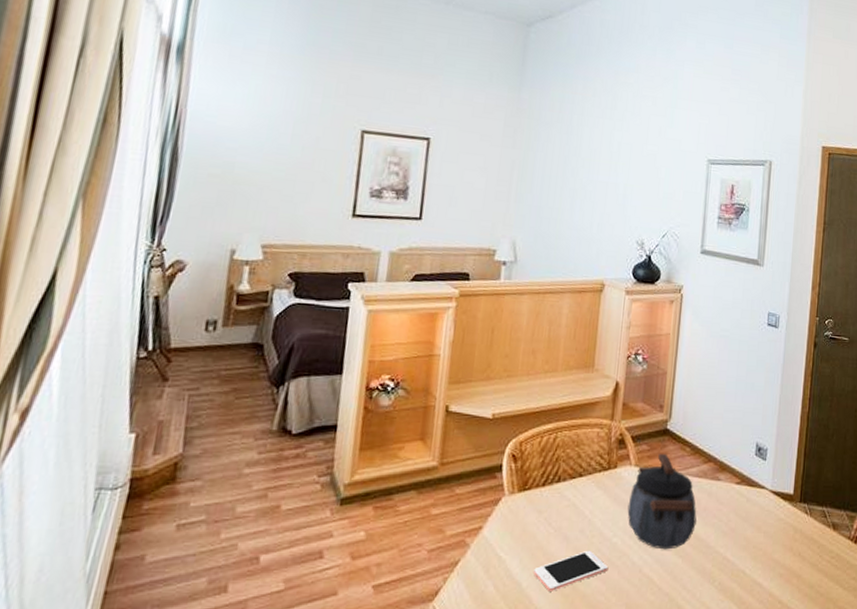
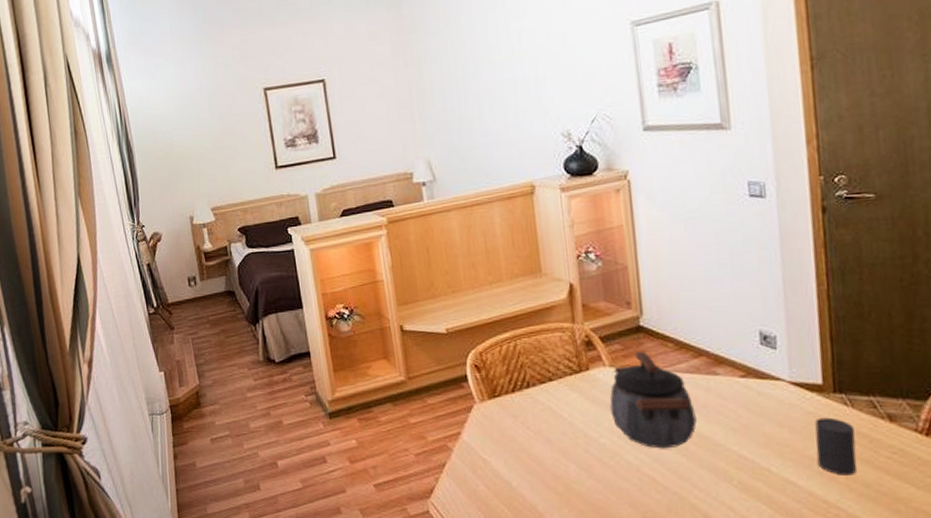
cell phone: present [534,550,608,591] -> none [521,451,600,490]
cup: none [779,524,809,577] -> present [815,417,857,475]

